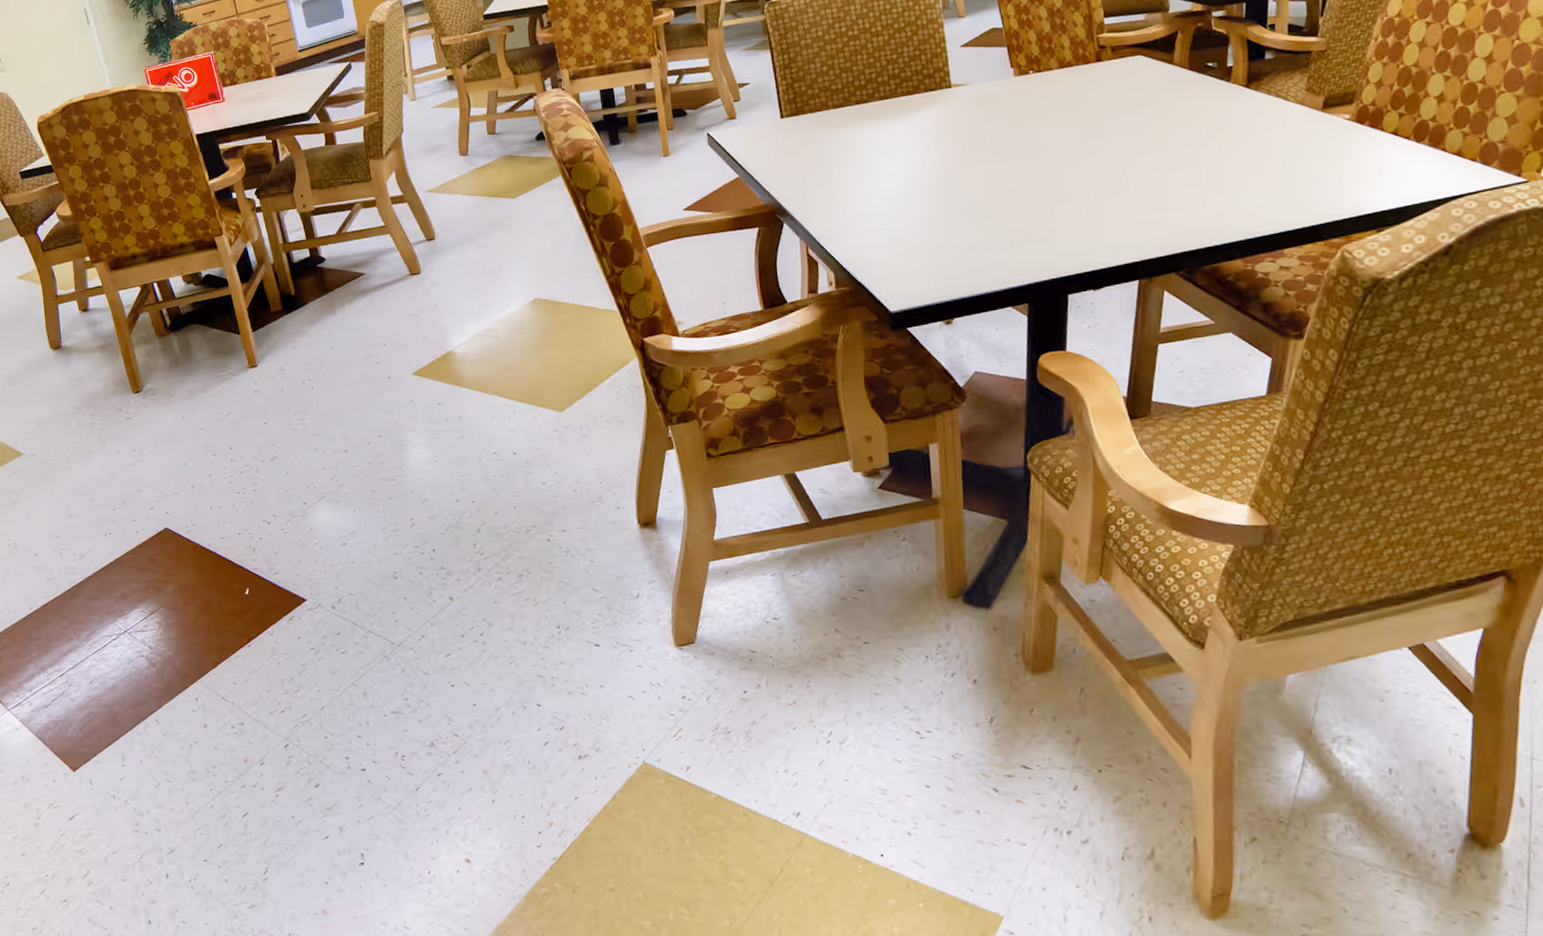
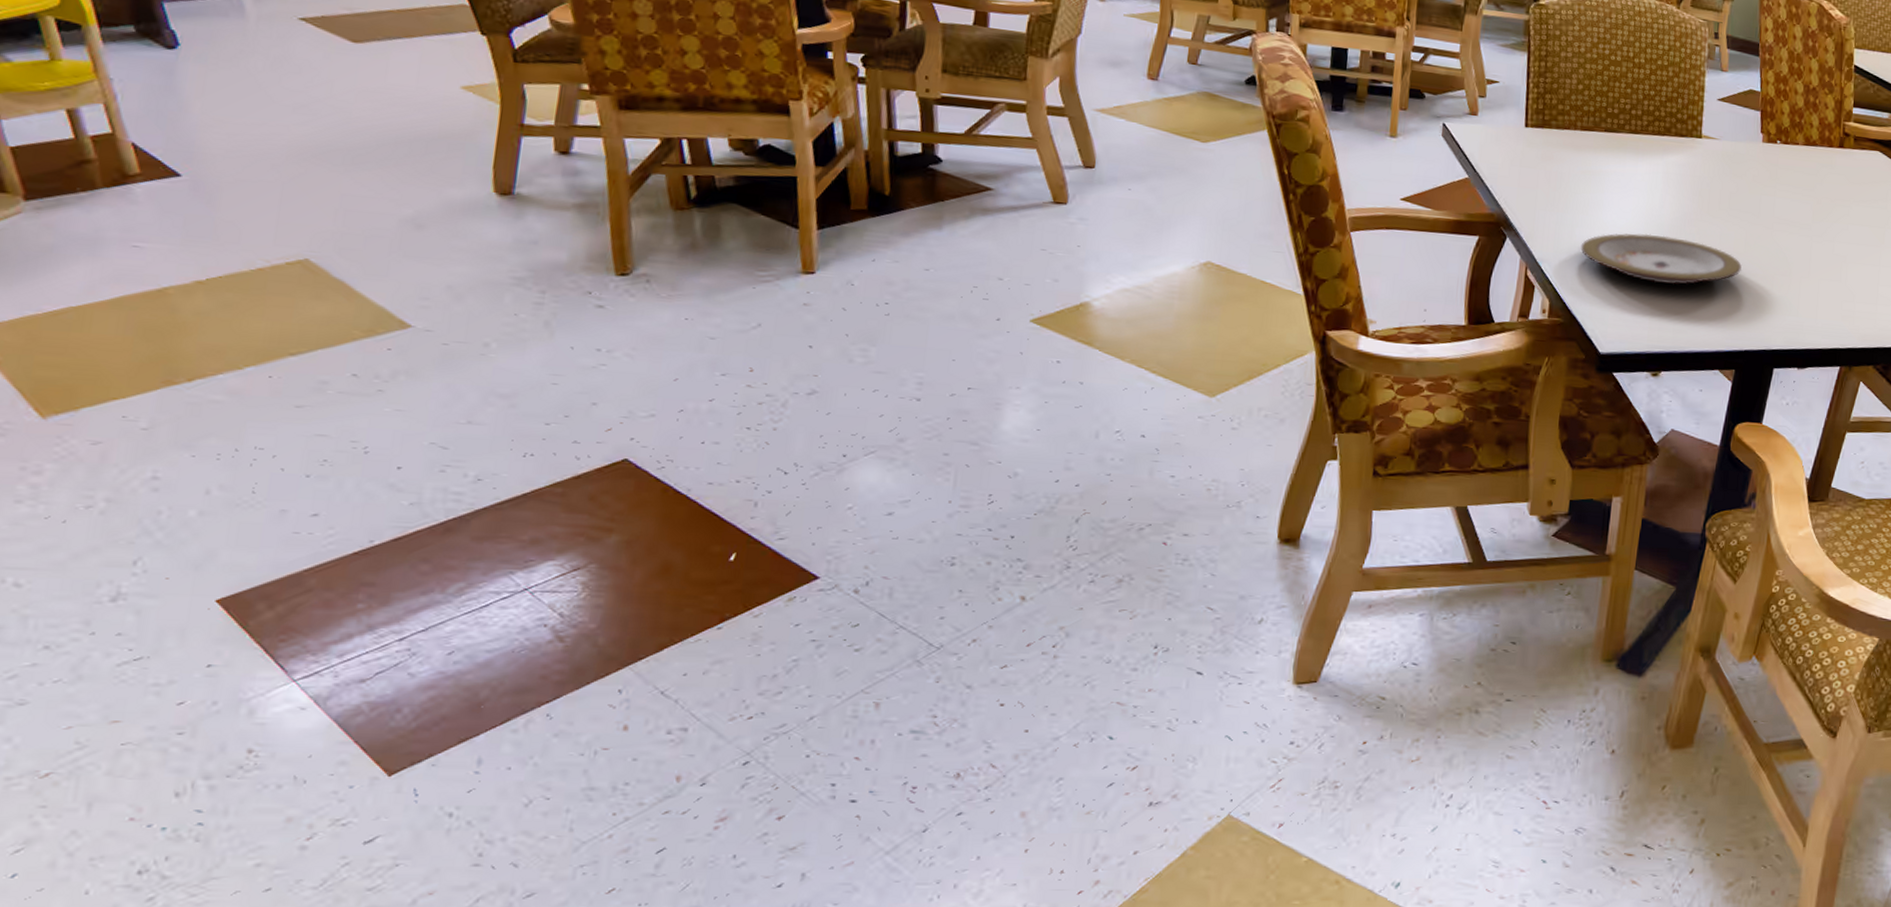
plate: none [853,188,1016,236] -> present [1580,233,1742,285]

